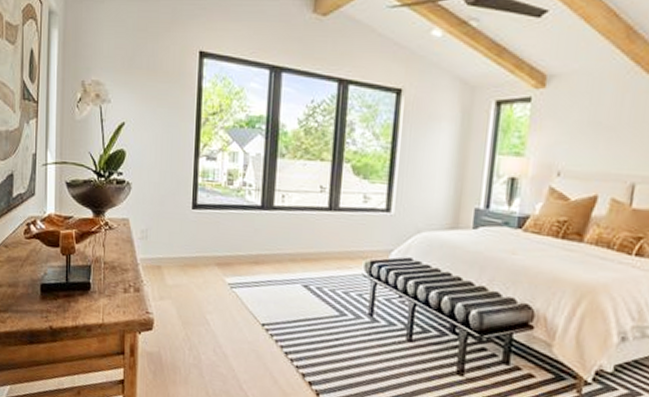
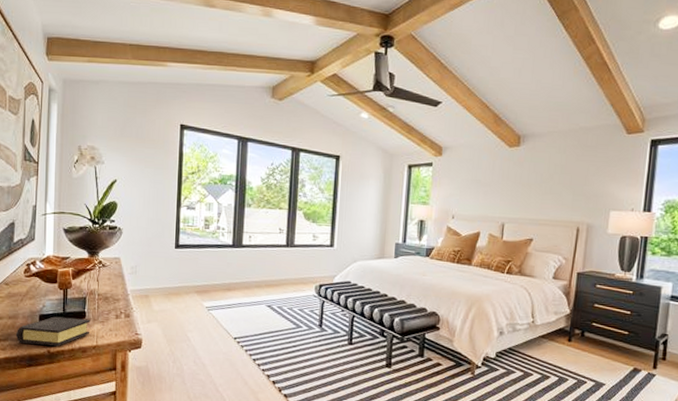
book: none [16,286,96,323] -> present [15,316,91,347]

